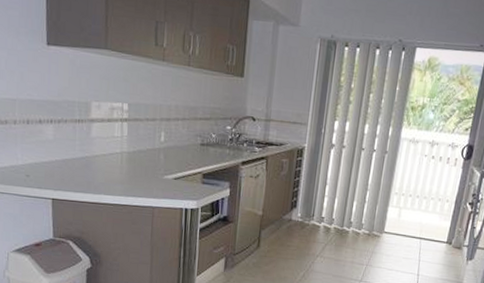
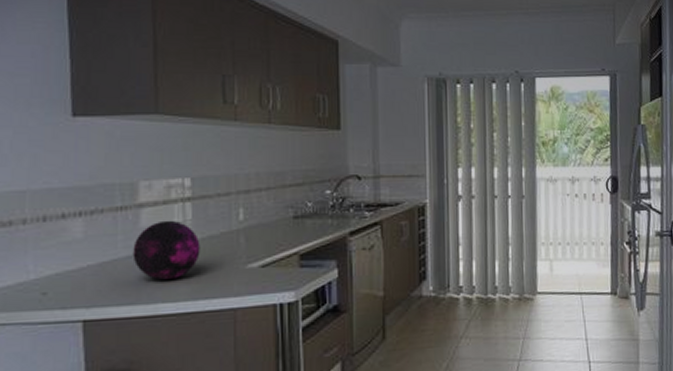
decorative orb: none [85,134,132,180] -> present [132,220,200,281]

